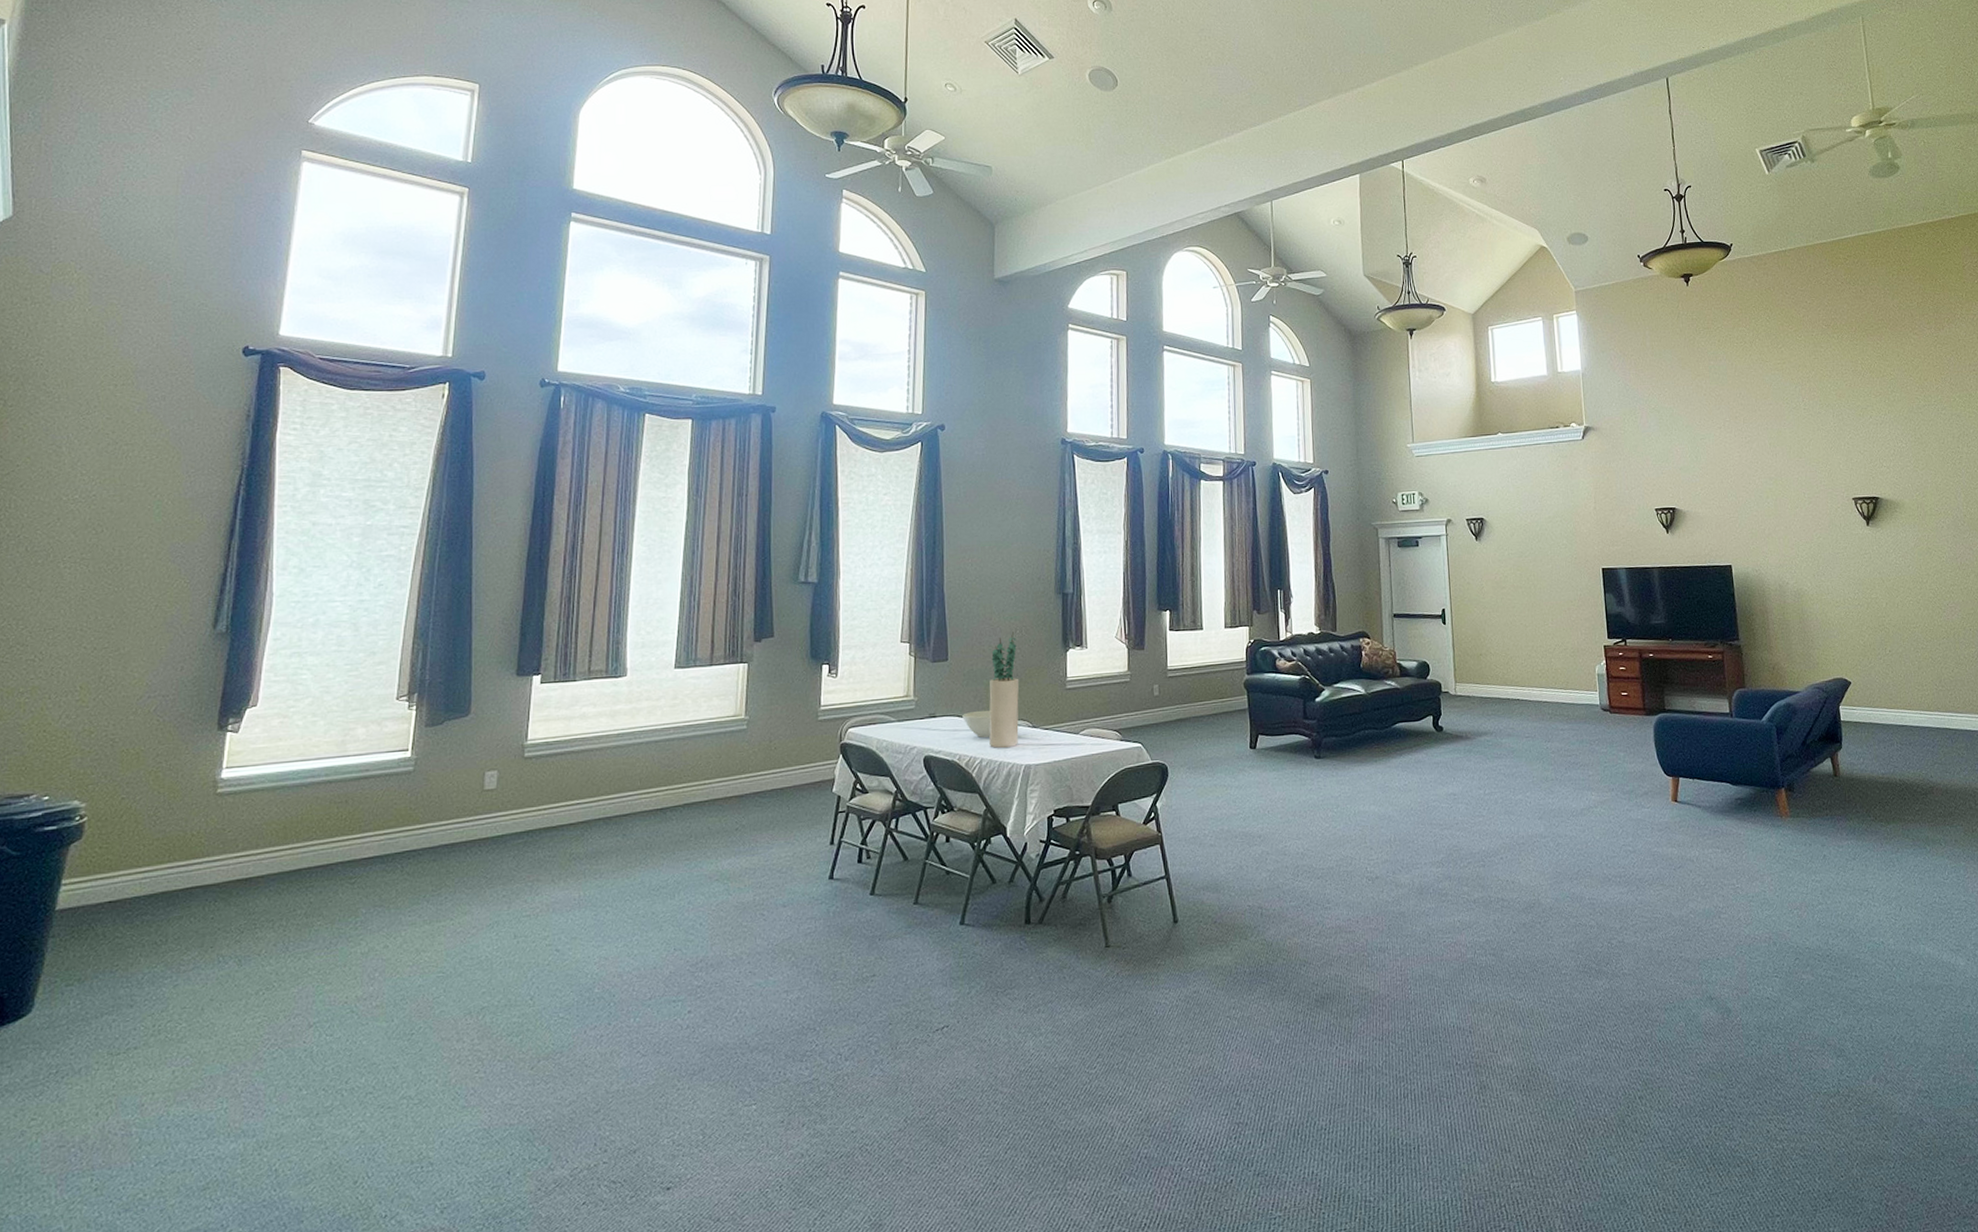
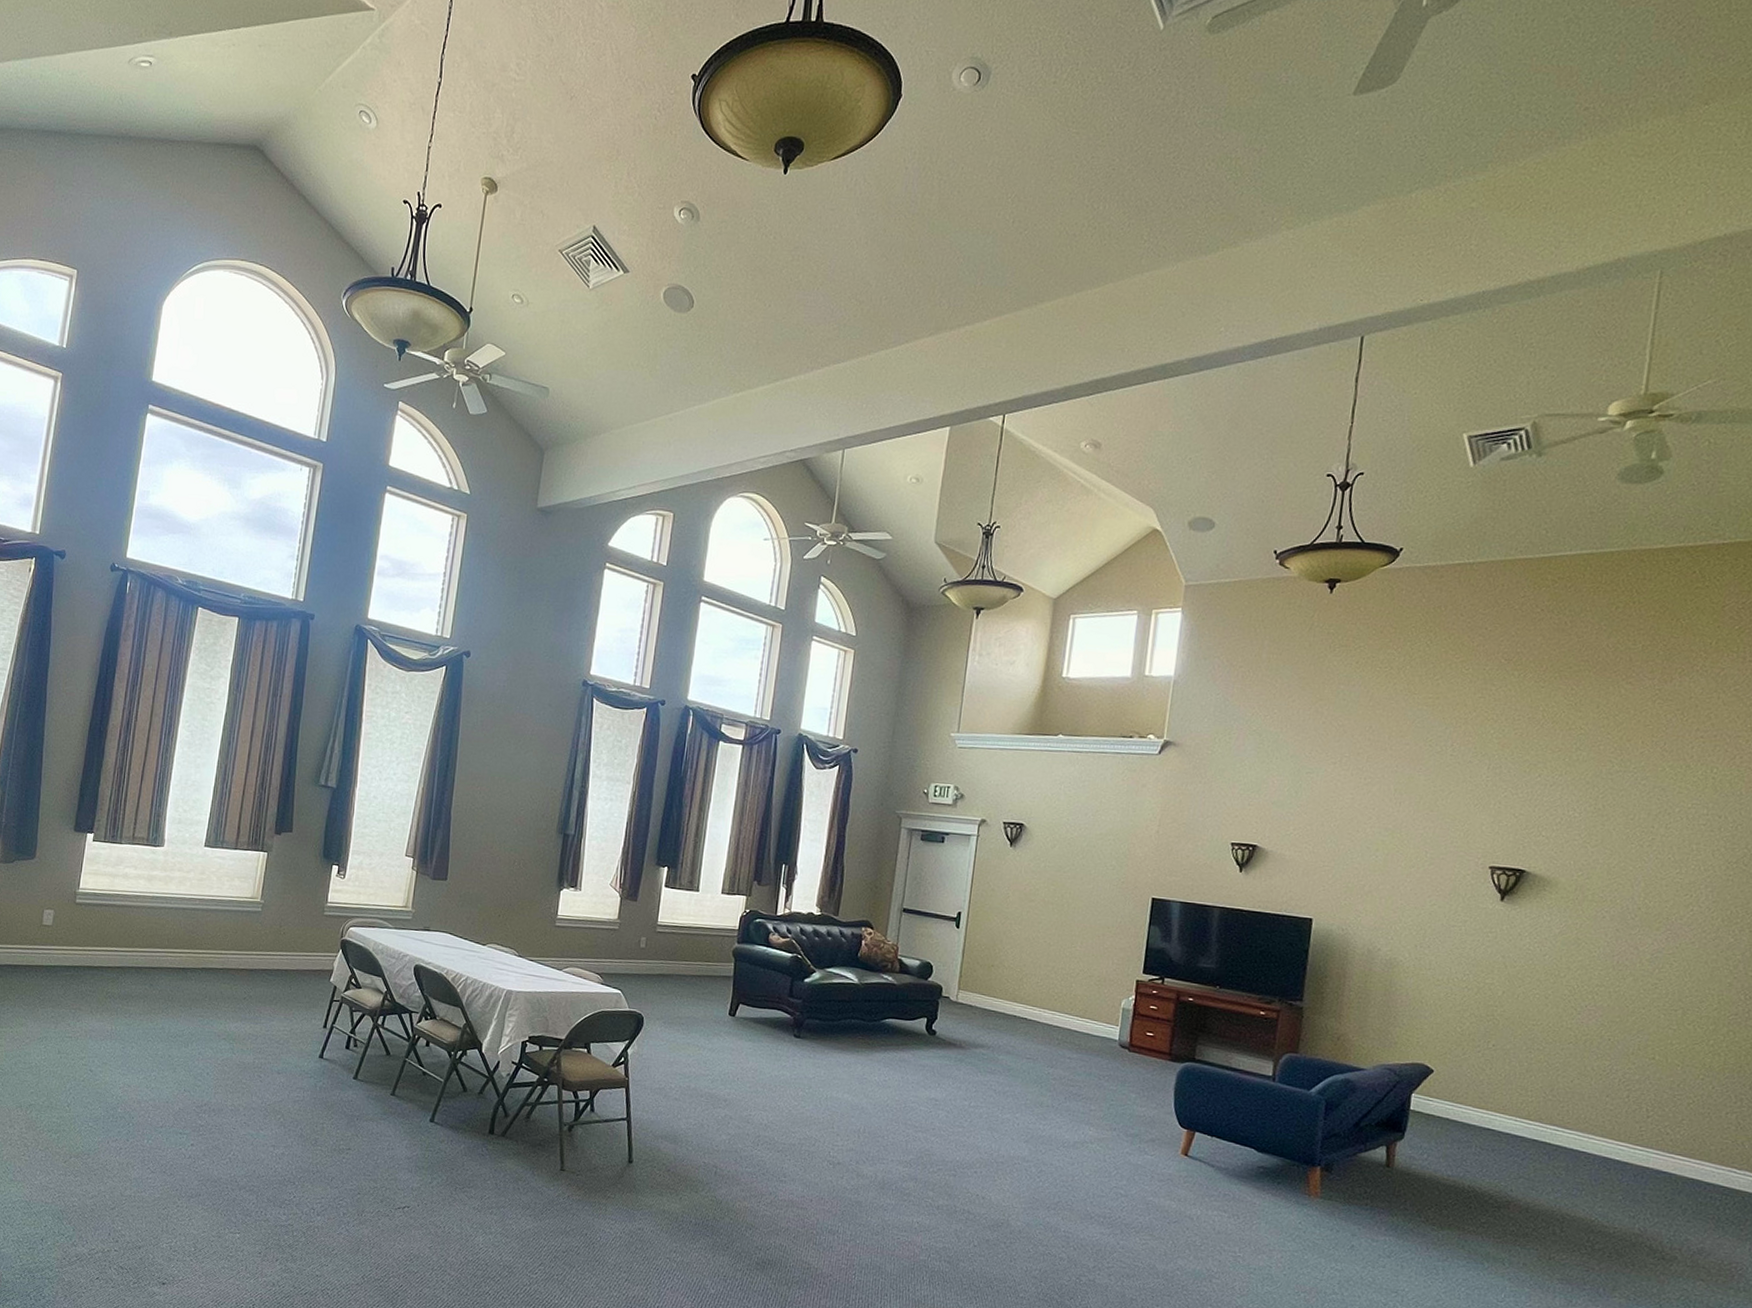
bowl: present [962,710,991,739] -> none [454,931,481,959]
vase: present [989,632,1020,749] -> none [476,863,514,972]

